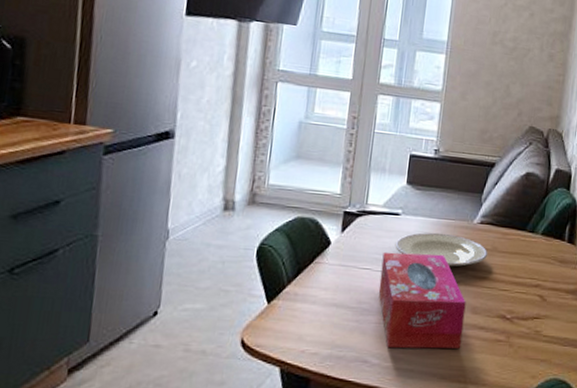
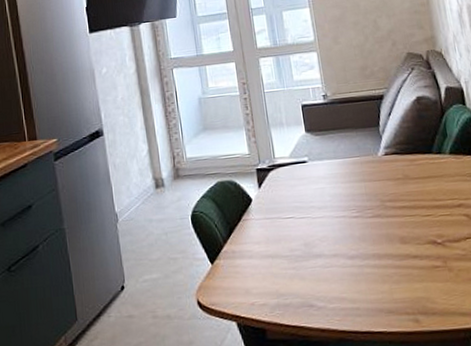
tissue box: present [378,252,466,349] -> none [301,191,400,290]
plate: present [395,232,488,267] -> none [309,171,402,203]

